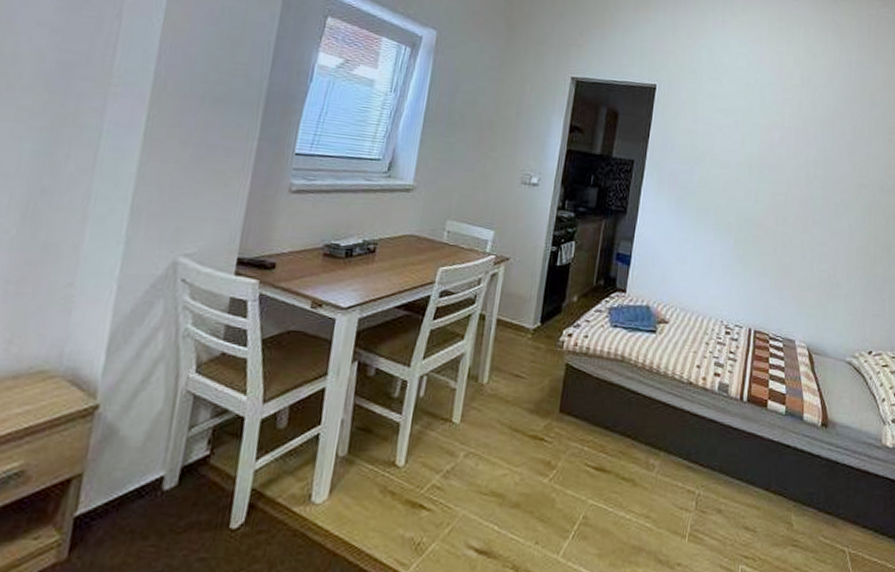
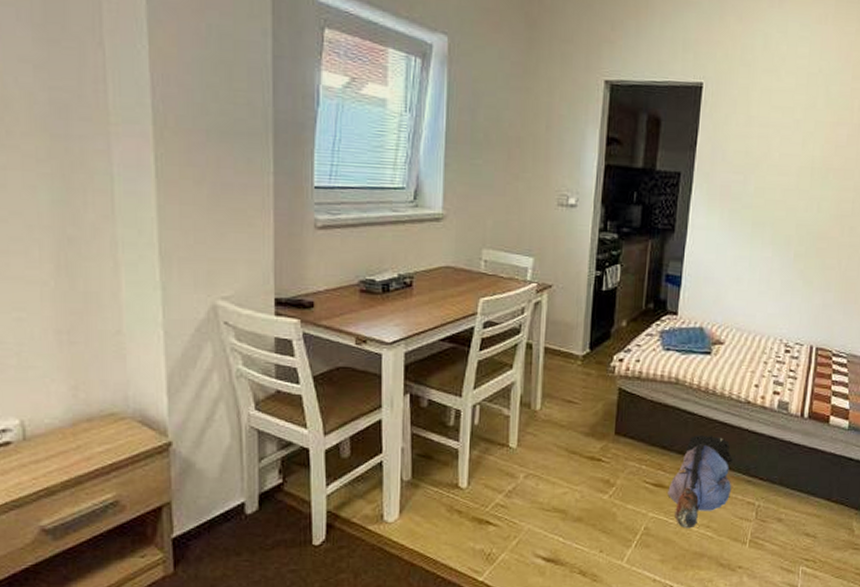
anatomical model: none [608,415,679,519] -> present [667,434,738,529]

